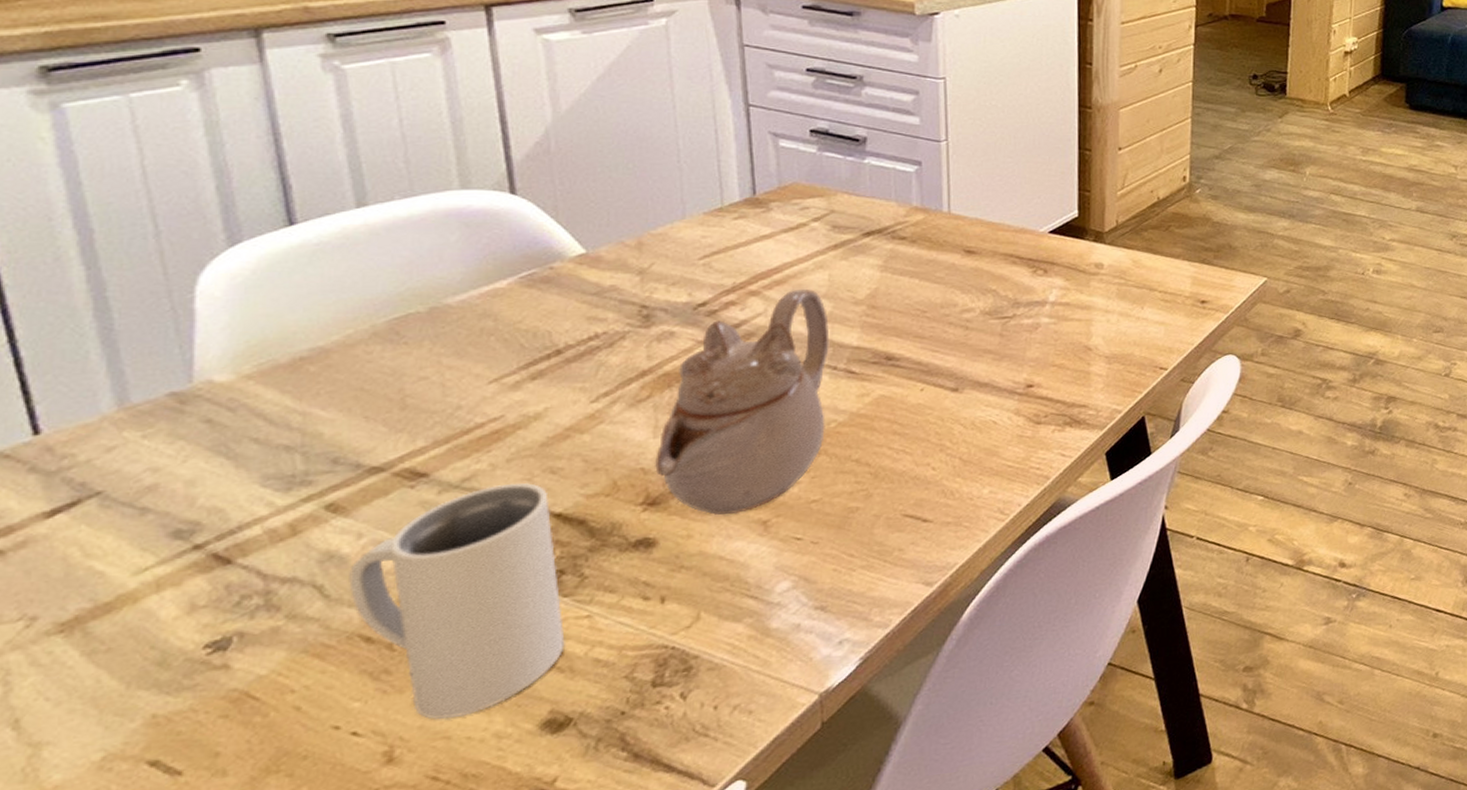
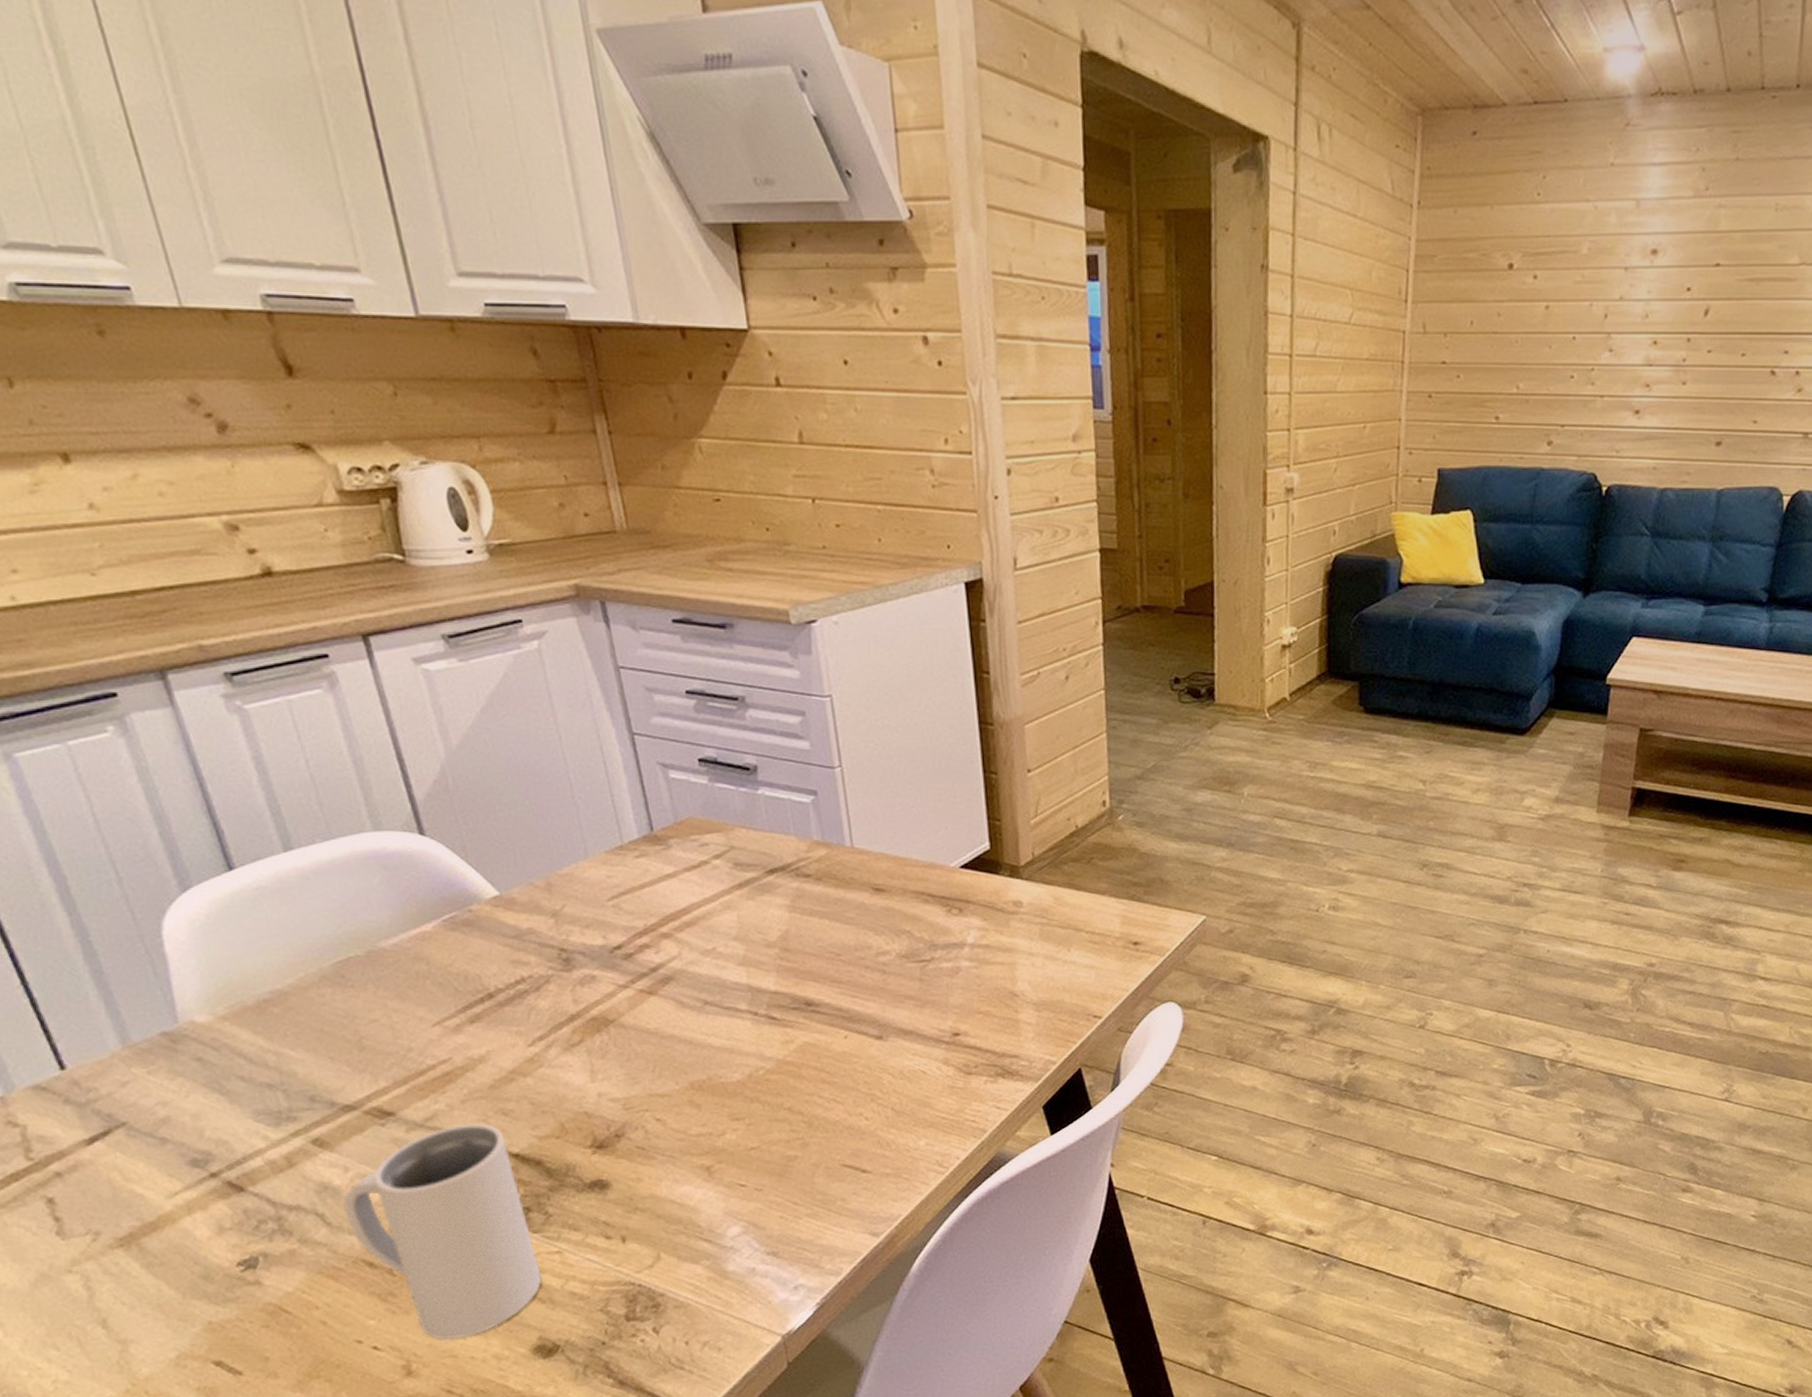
teapot: present [654,289,830,515] -> none [595,931,755,1160]

